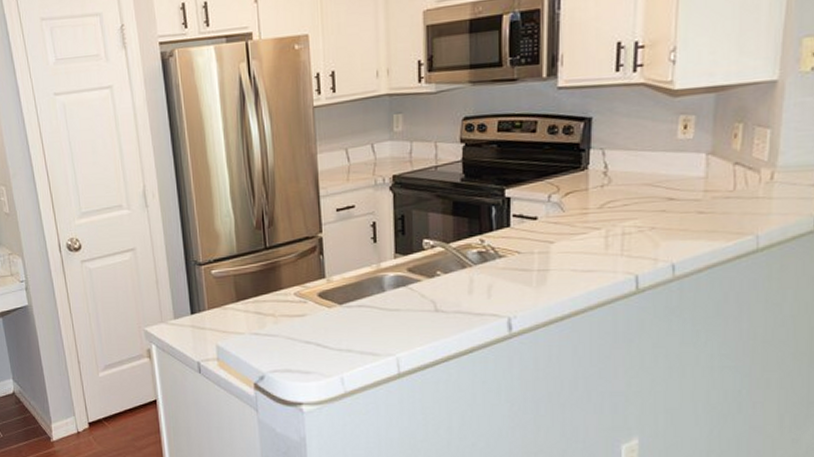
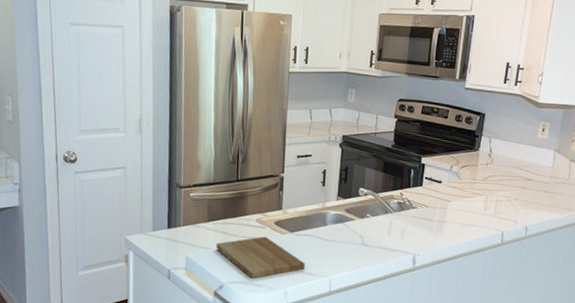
cutting board: none [250,312,363,364] -> present [216,236,305,278]

